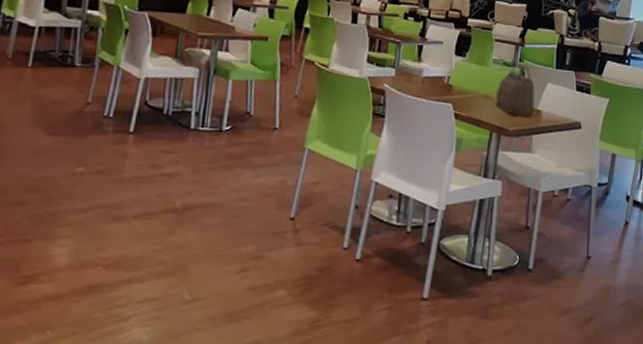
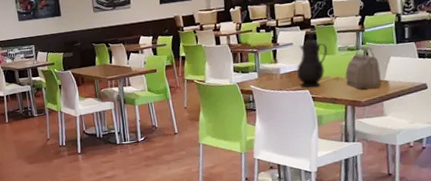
coffeepot: none [441,34,482,102] -> present [296,32,328,88]

